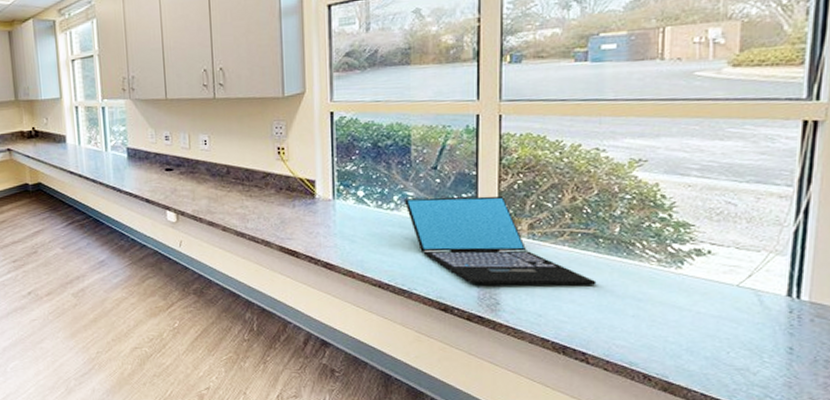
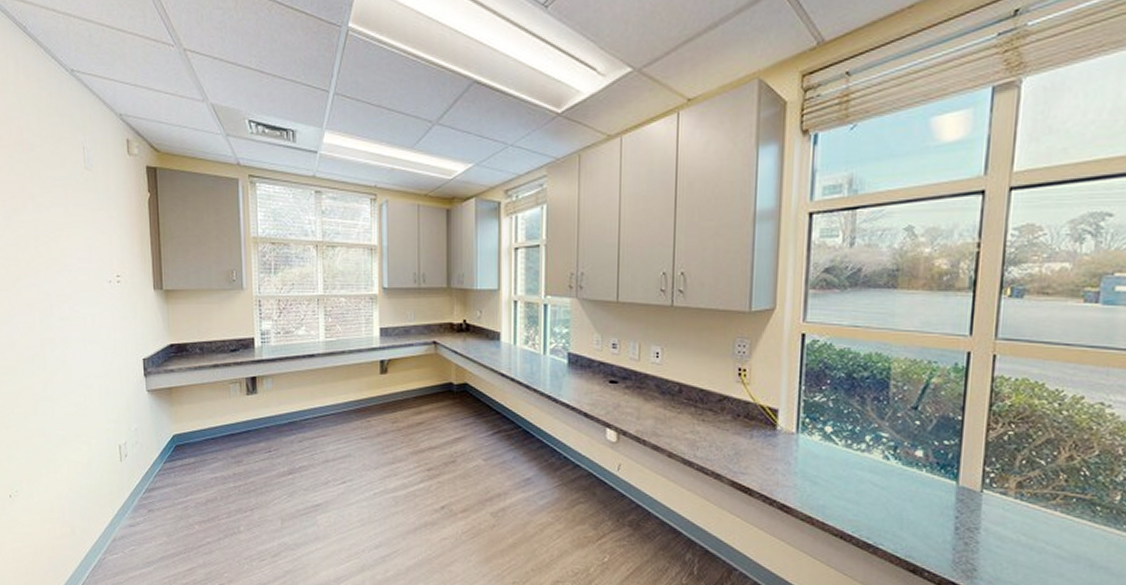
laptop: present [405,196,597,285] -> none [878,440,1090,559]

